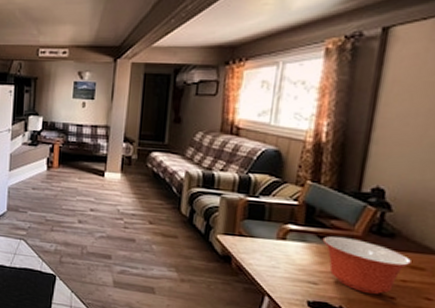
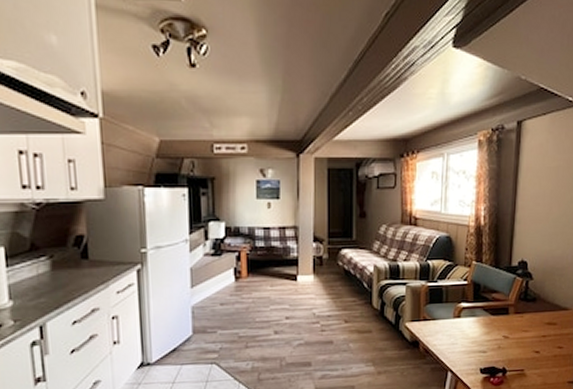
mixing bowl: present [322,236,411,295] -> none [487,306,547,353]

